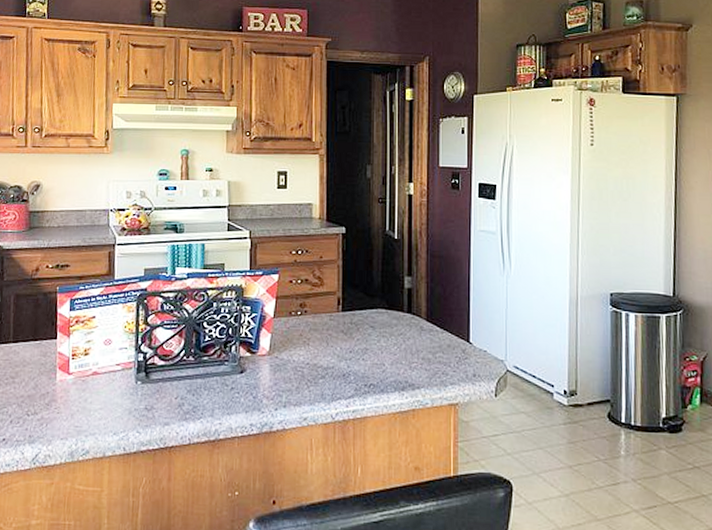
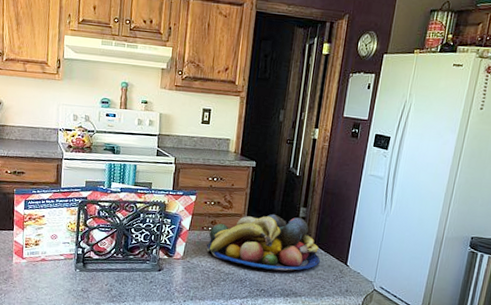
fruit bowl: none [297,287,437,358] -> present [206,213,320,270]

